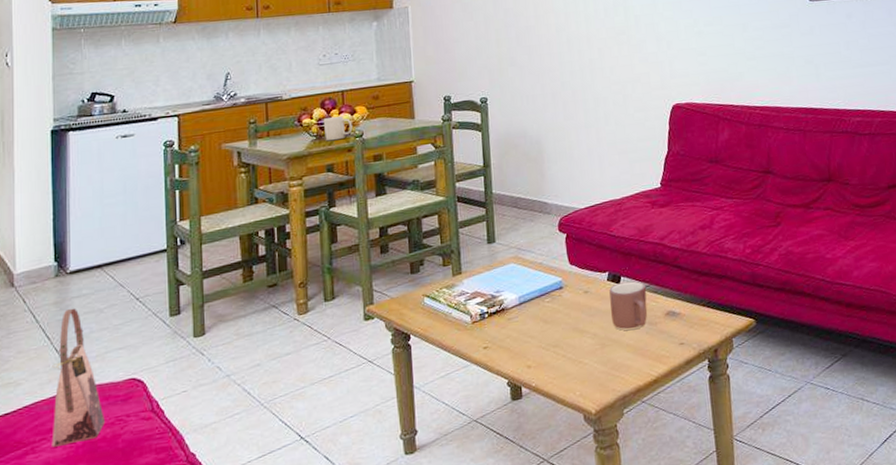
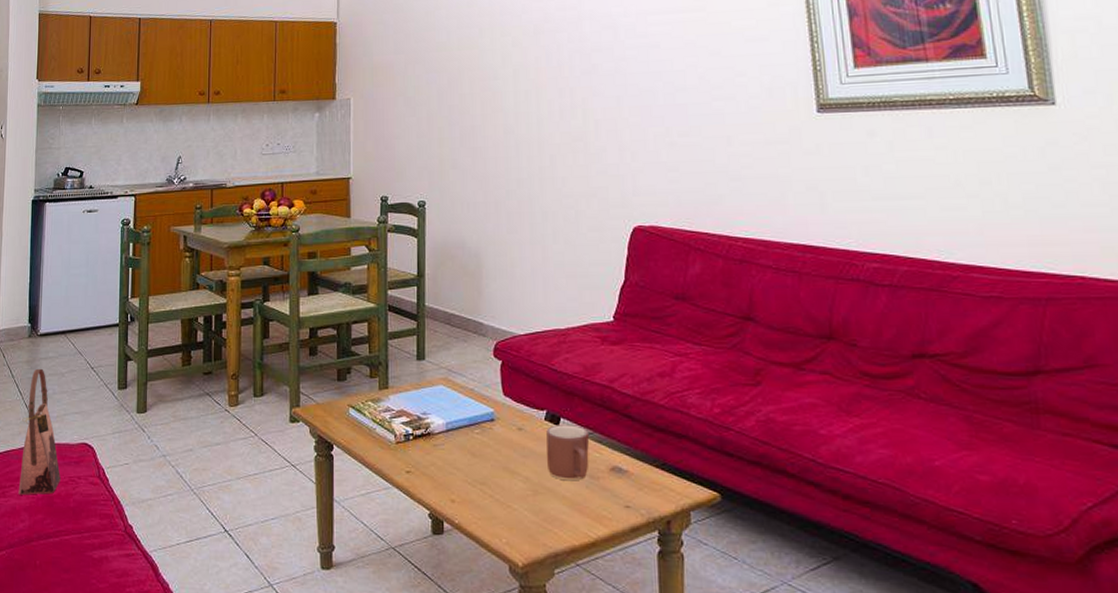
mug: present [323,115,353,141] -> none [262,208,290,233]

